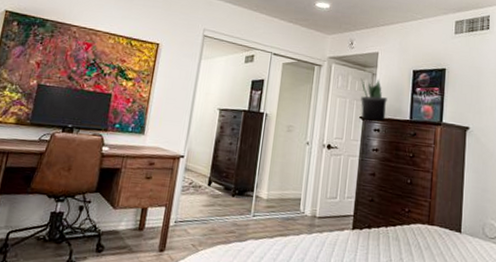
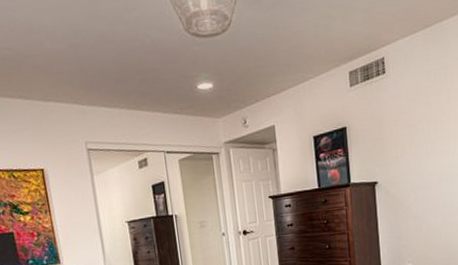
planter: present [360,78,388,121] -> none [262,153,295,198]

